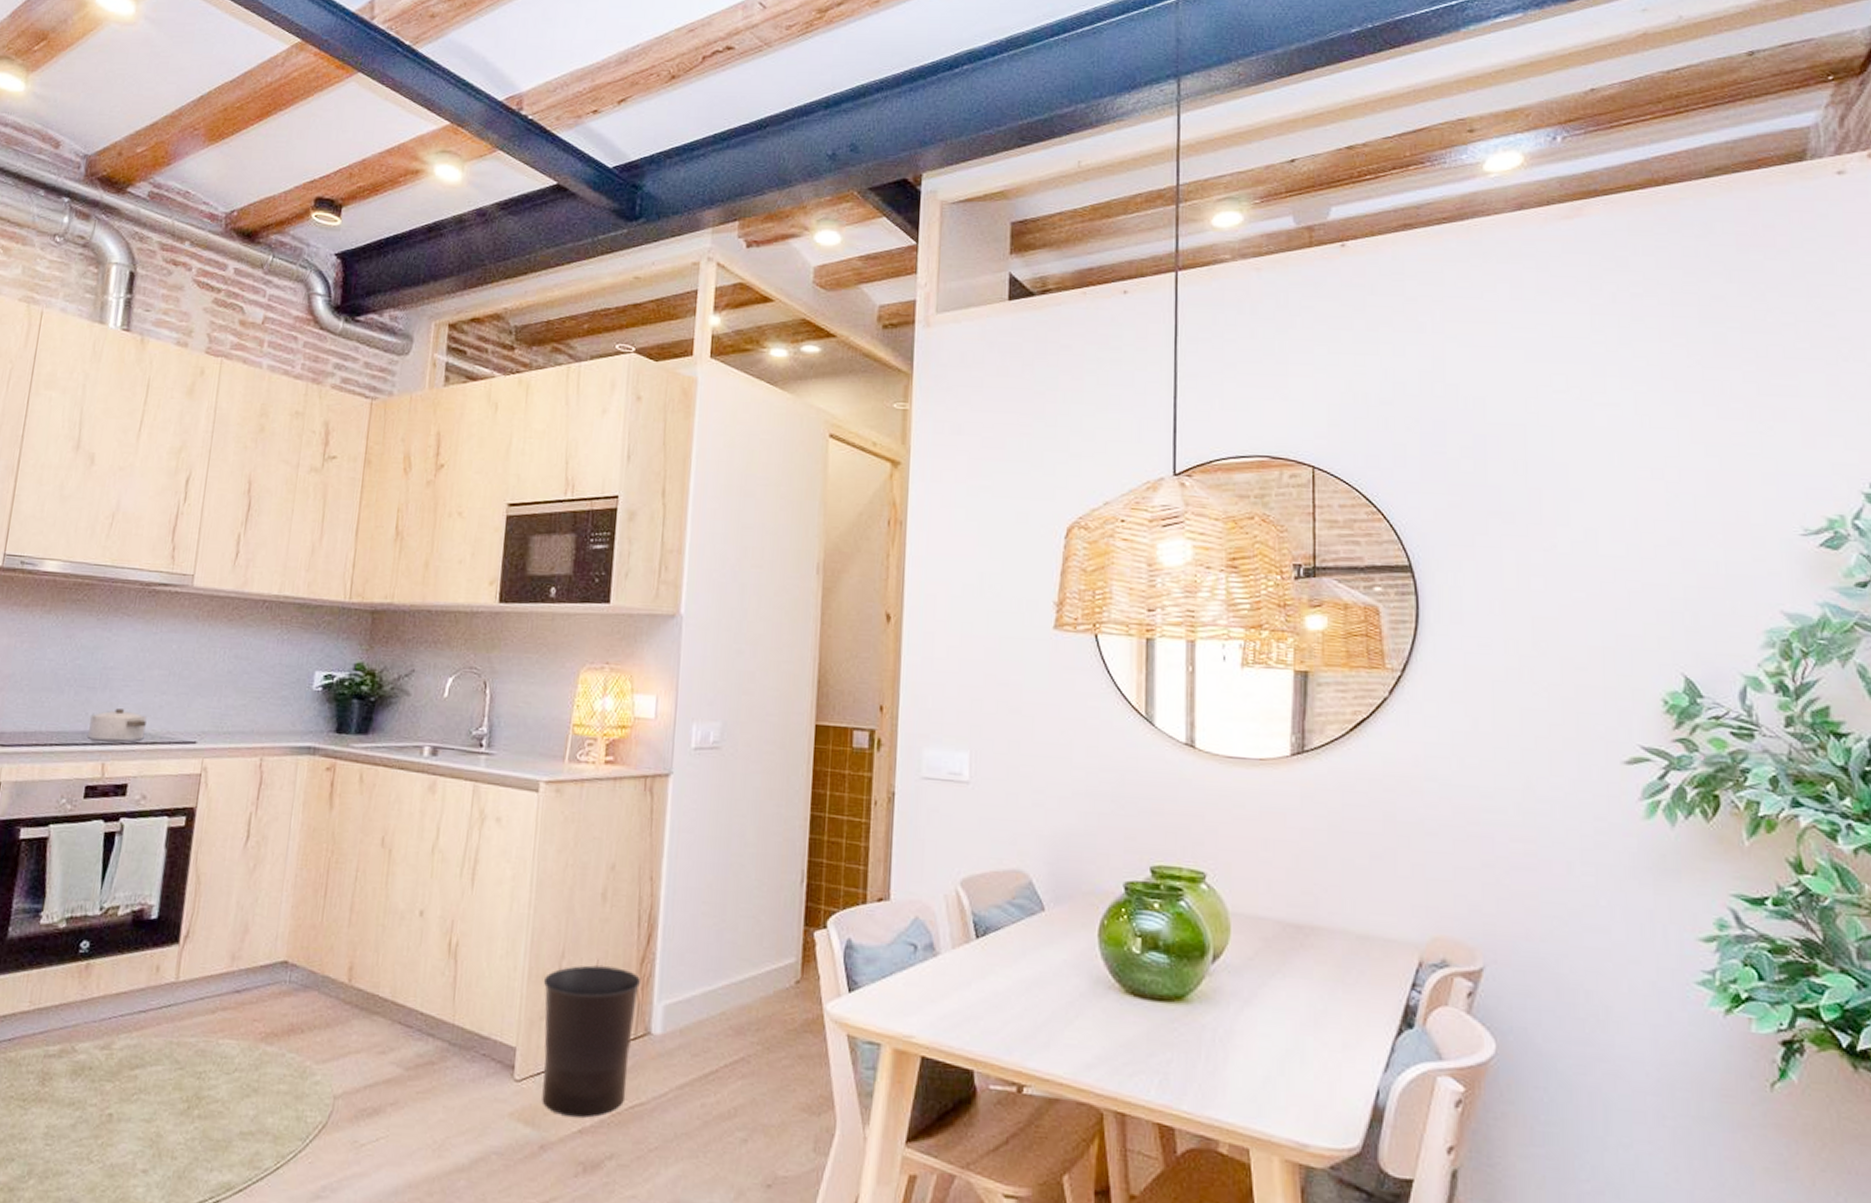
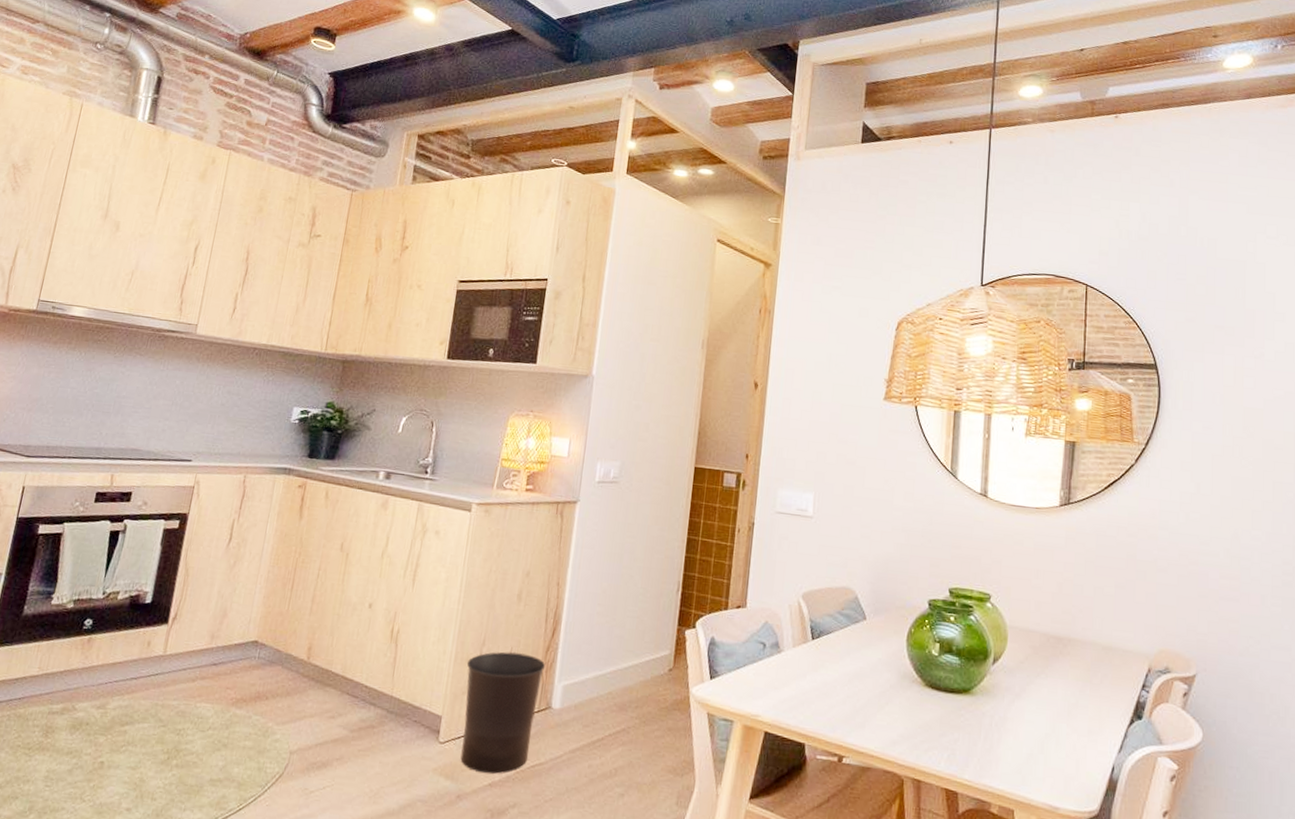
cooking pot: present [88,708,147,744] -> none [101,430,151,459]

